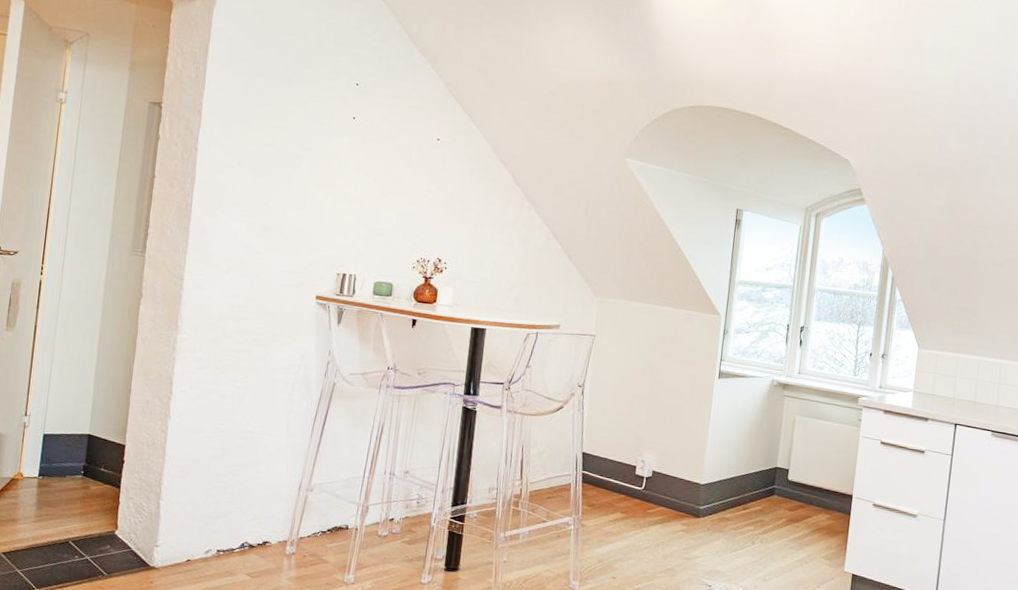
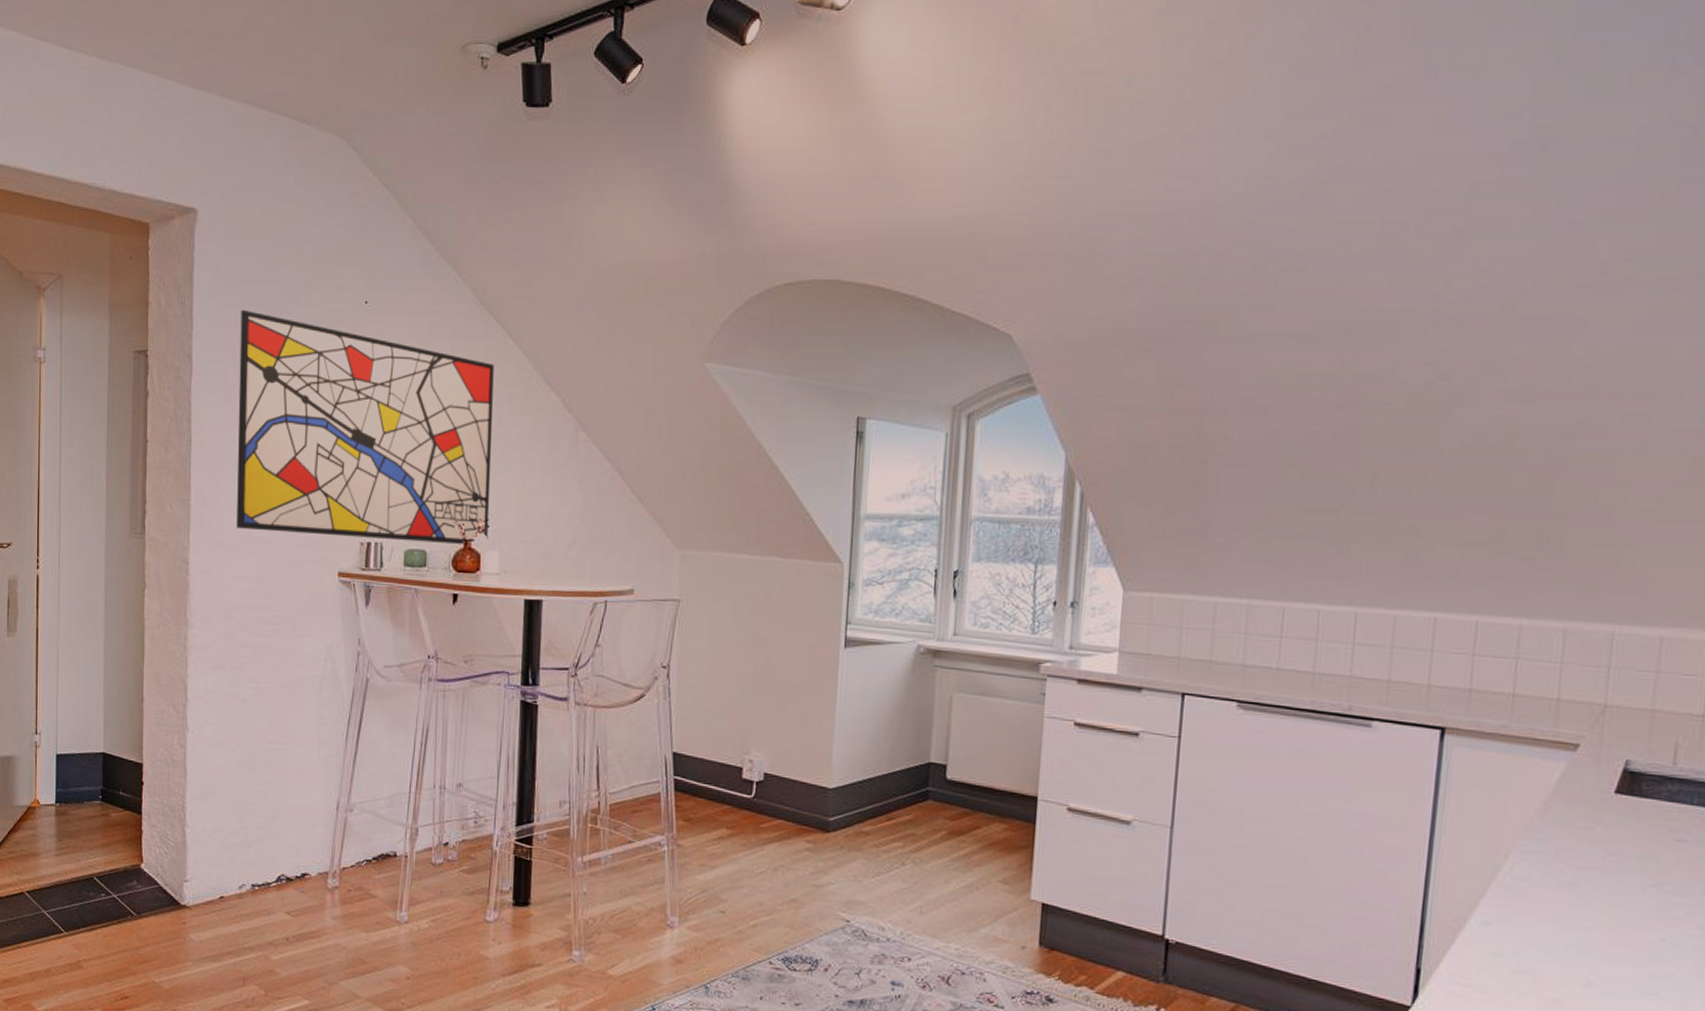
wall art: none [229,78,460,282] -> present [236,309,494,546]

